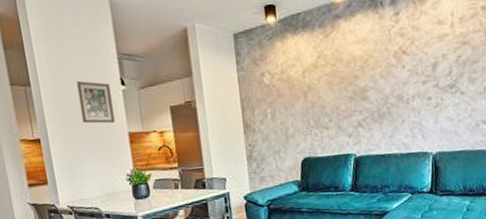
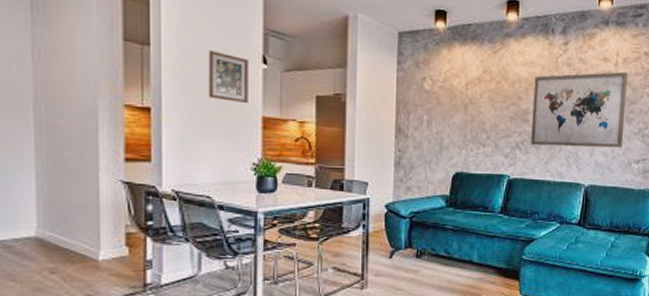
wall art: none [368,31,468,121] -> present [531,71,628,148]

